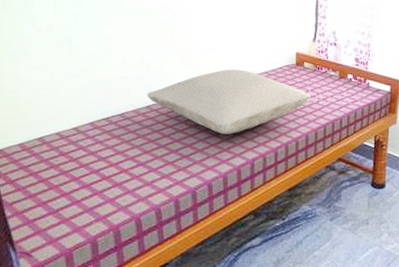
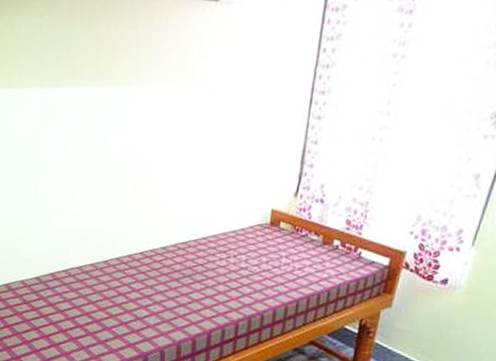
pillow: present [147,69,311,134] -> none [105,225,285,299]

